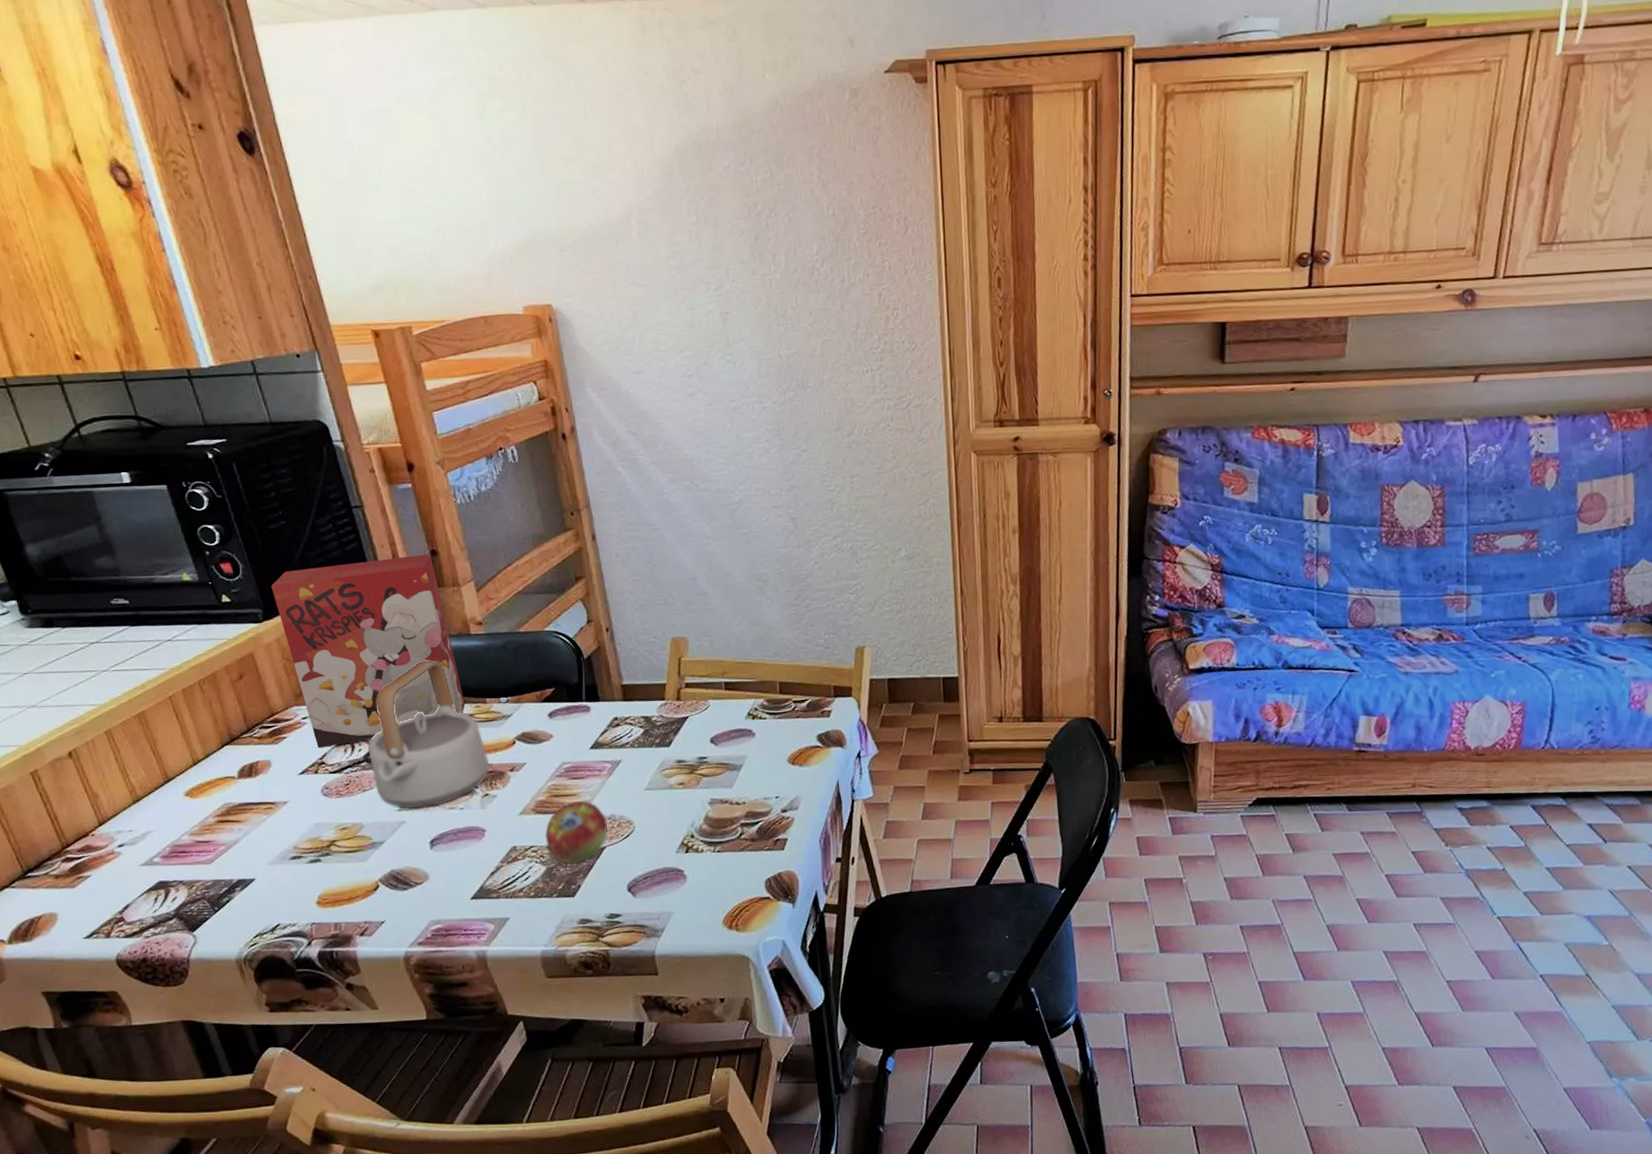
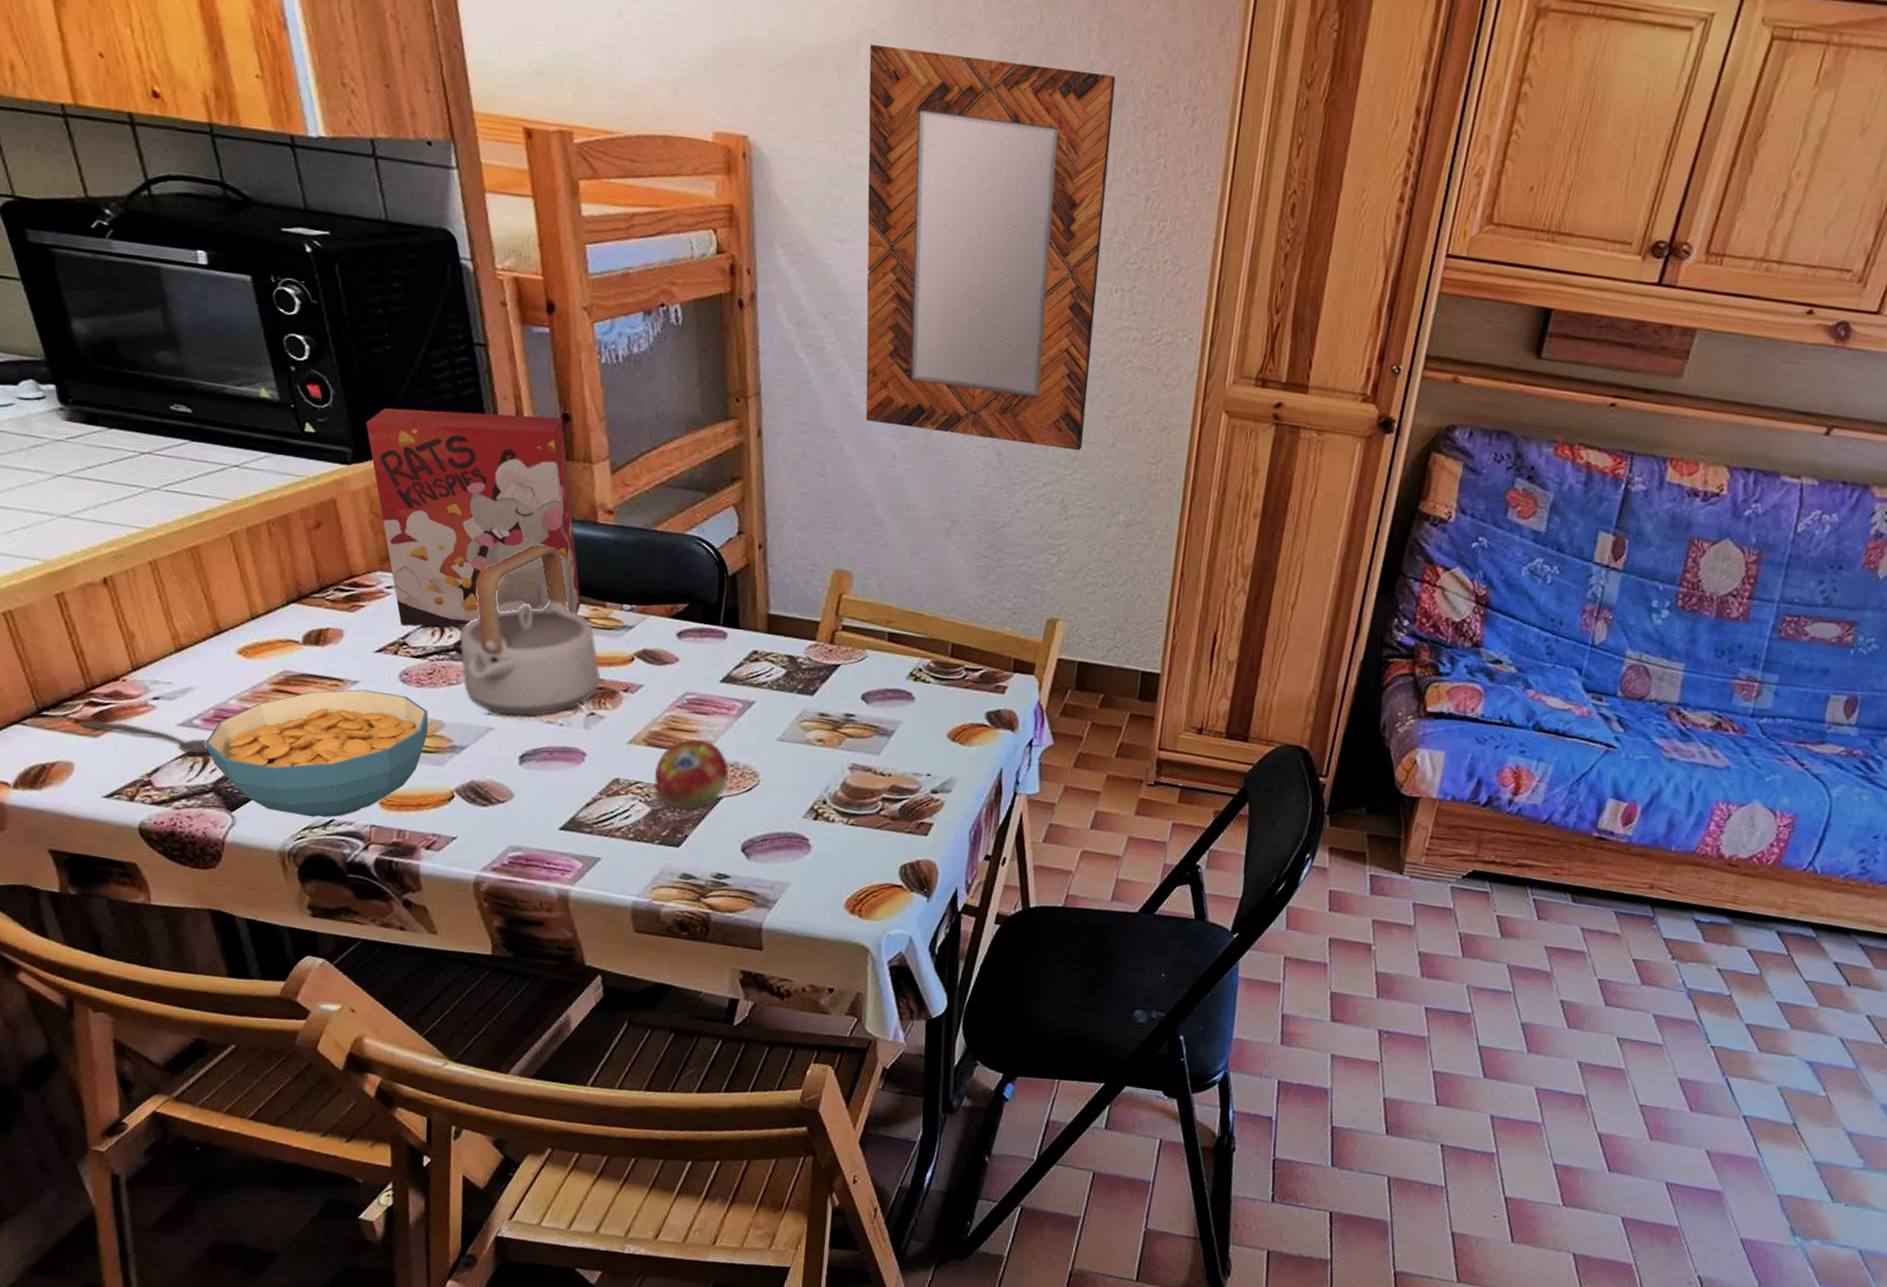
spoon: none [59,871,169,888] -> present [79,720,209,754]
cereal bowl: none [165,807,351,925] -> present [205,689,429,818]
home mirror: none [639,206,861,512] -> present [865,45,1116,451]

